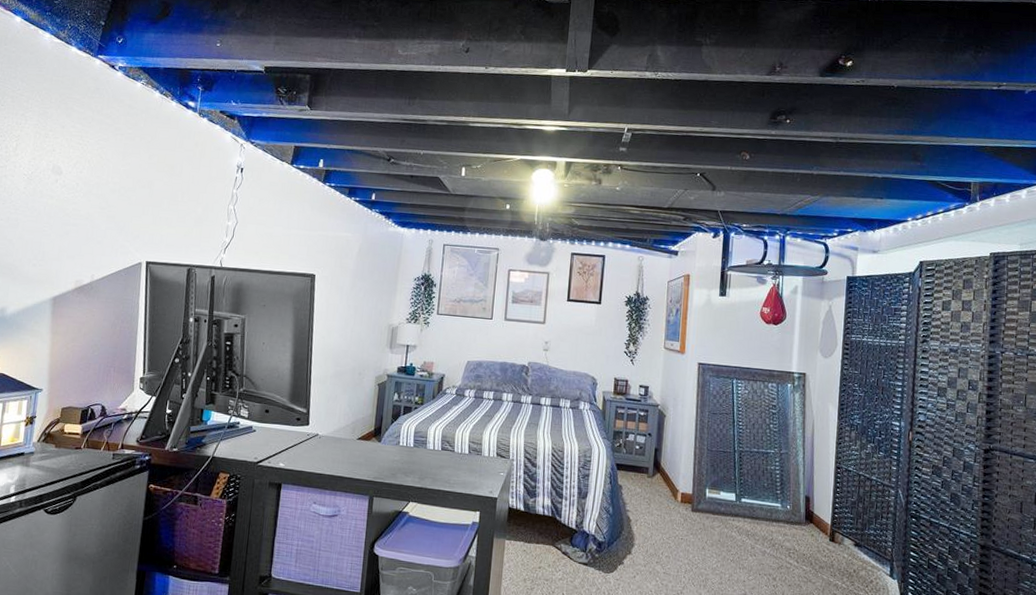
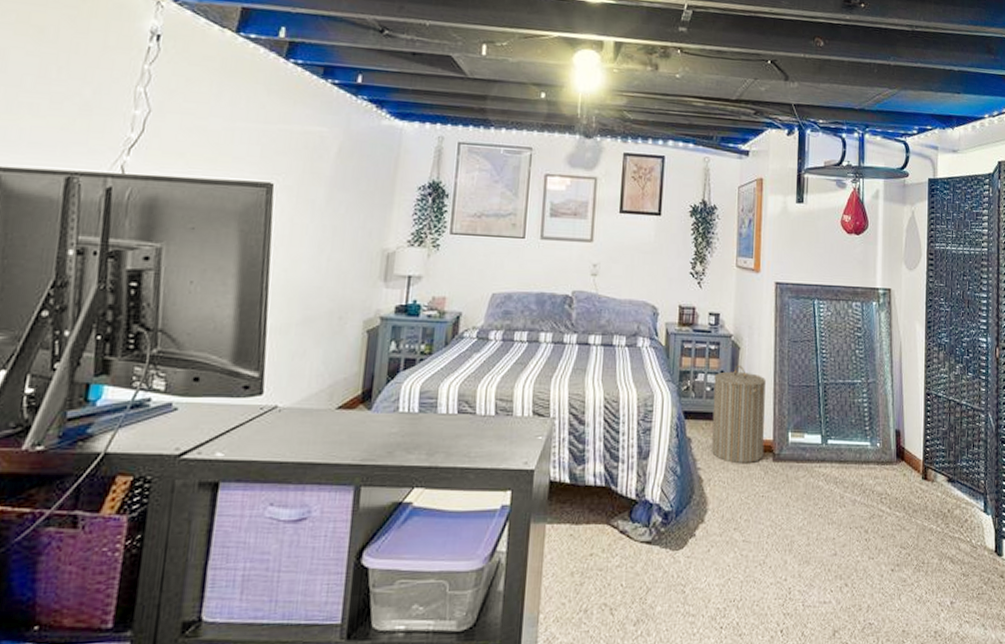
laundry hamper: none [639,429,687,511] -> present [712,364,766,464]

